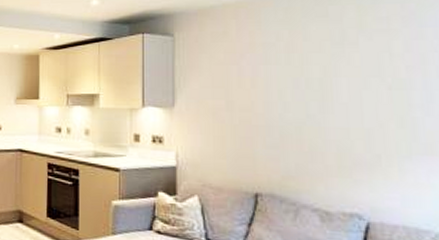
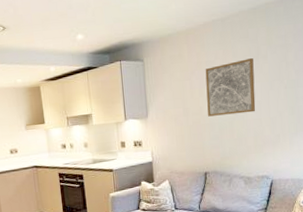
wall art: none [261,43,340,118] -> present [205,57,256,117]

